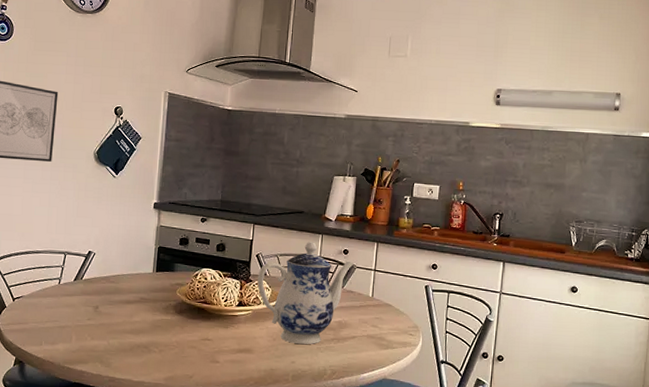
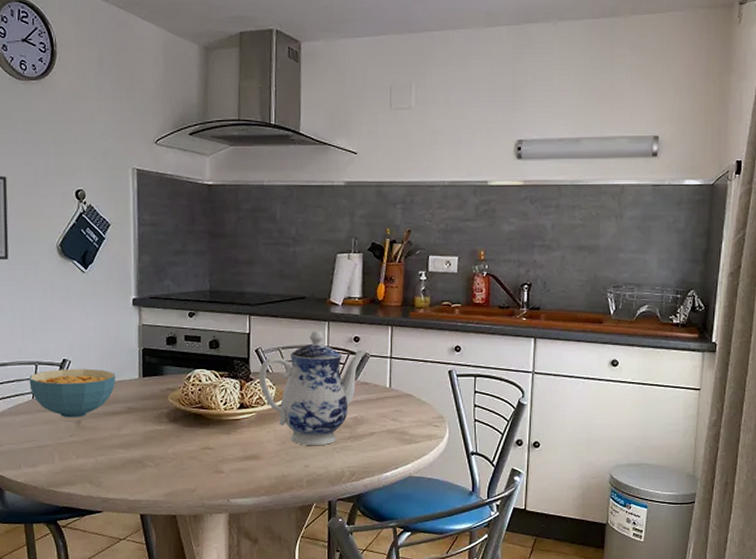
cereal bowl: none [57,259,133,304] -> present [29,368,116,418]

